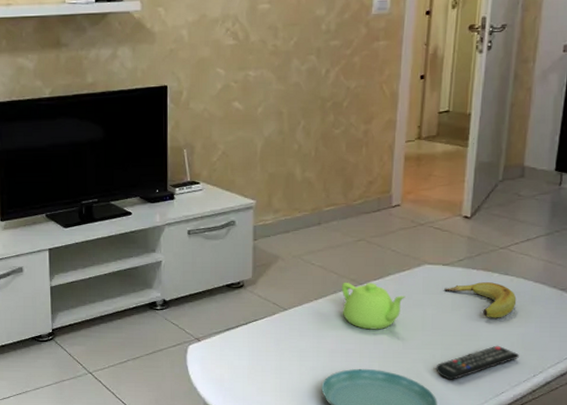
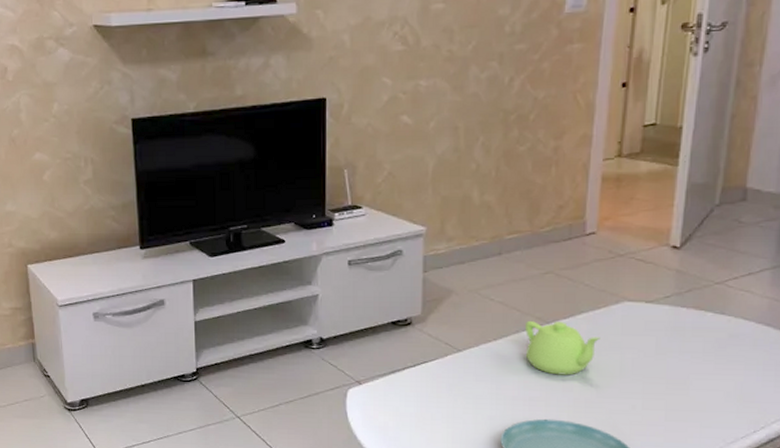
remote control: present [436,345,520,380] -> none [635,395,738,434]
banana: present [444,282,517,318] -> none [647,322,735,365]

